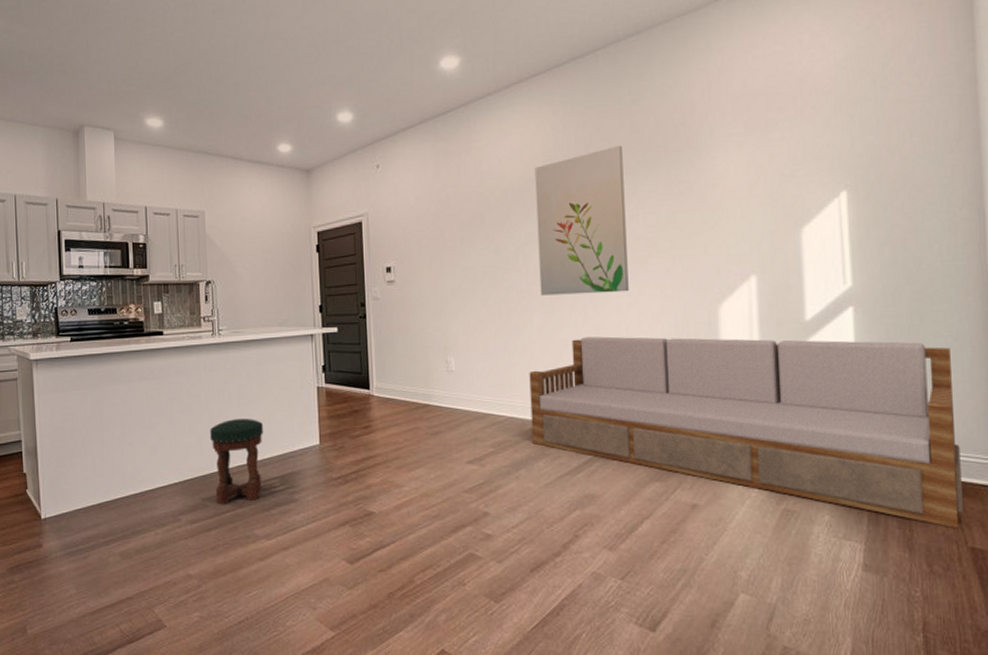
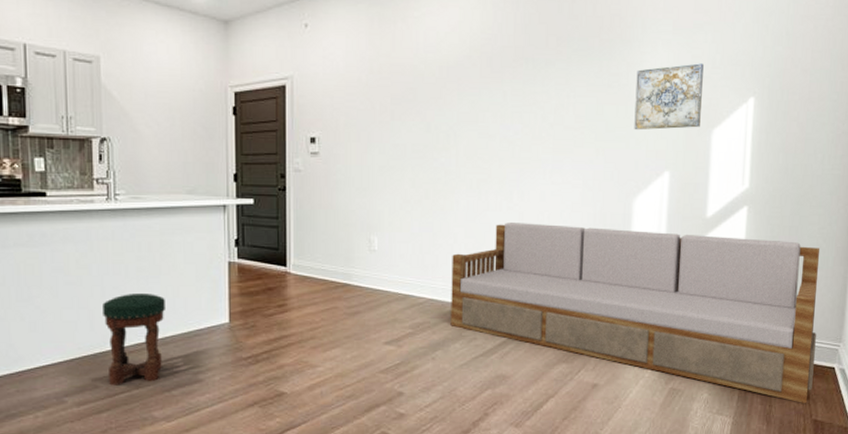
wall art: present [535,145,629,296] -> none [469,30,559,180]
wall art: none [708,161,786,236] -> present [634,63,704,131]

